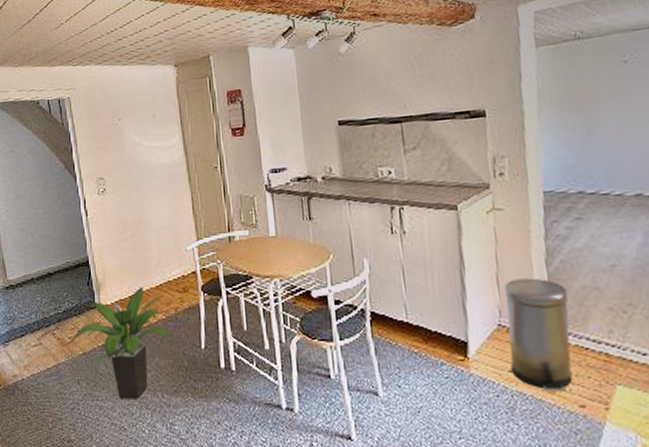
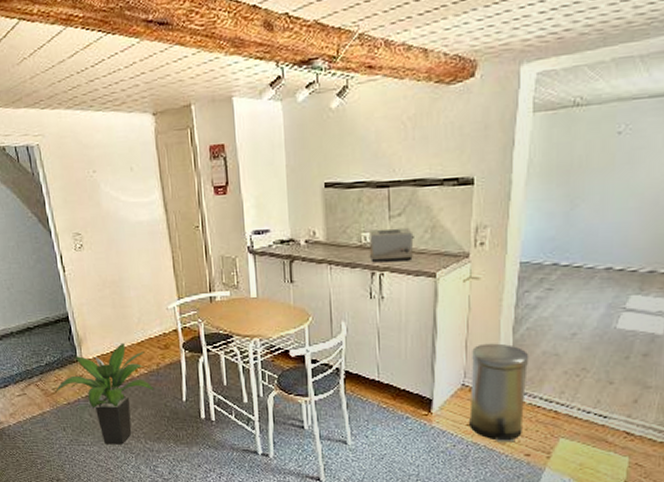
toaster: none [386,160,432,197] -> present [369,227,414,263]

